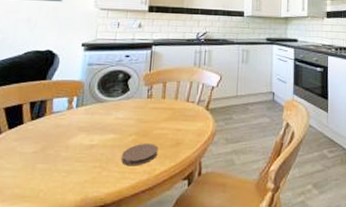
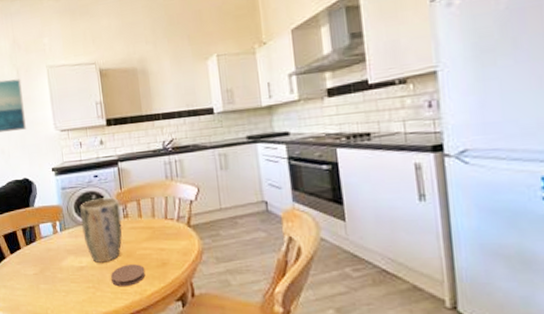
plant pot: none [101,77,146,141] -> present [80,197,123,263]

